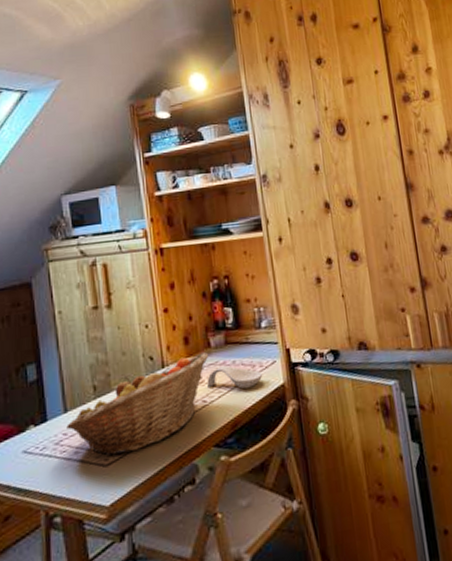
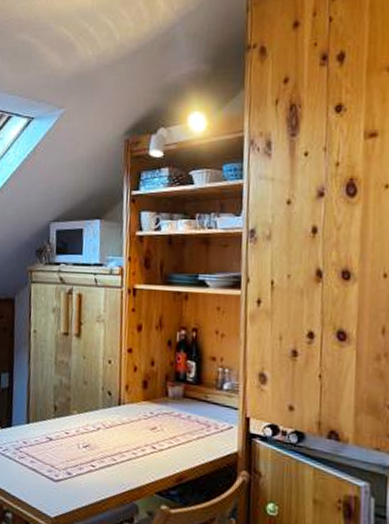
fruit basket: present [66,352,209,457] -> none [27,400,165,476]
spoon rest: present [207,366,263,389] -> none [159,418,217,447]

